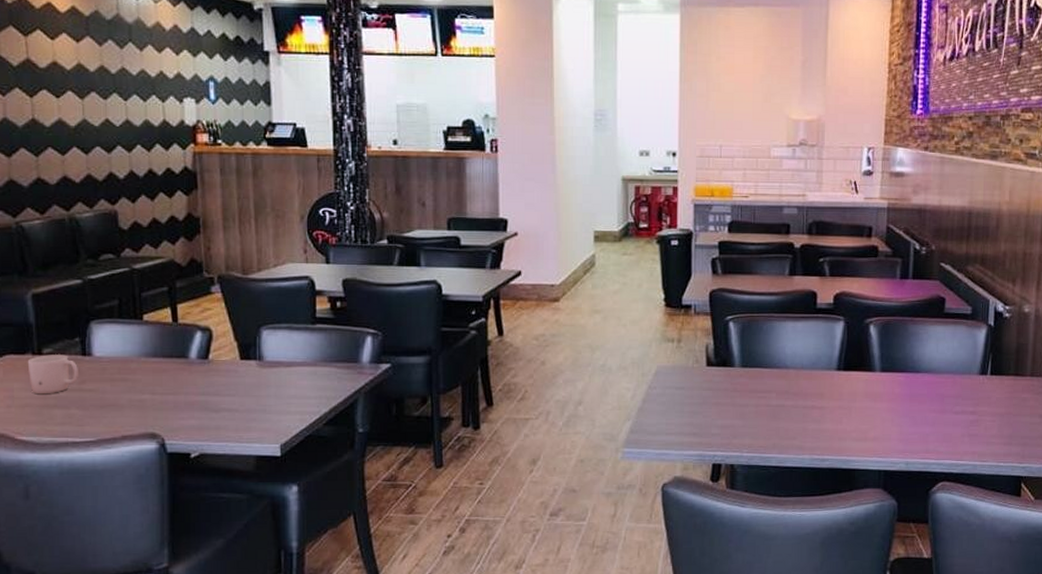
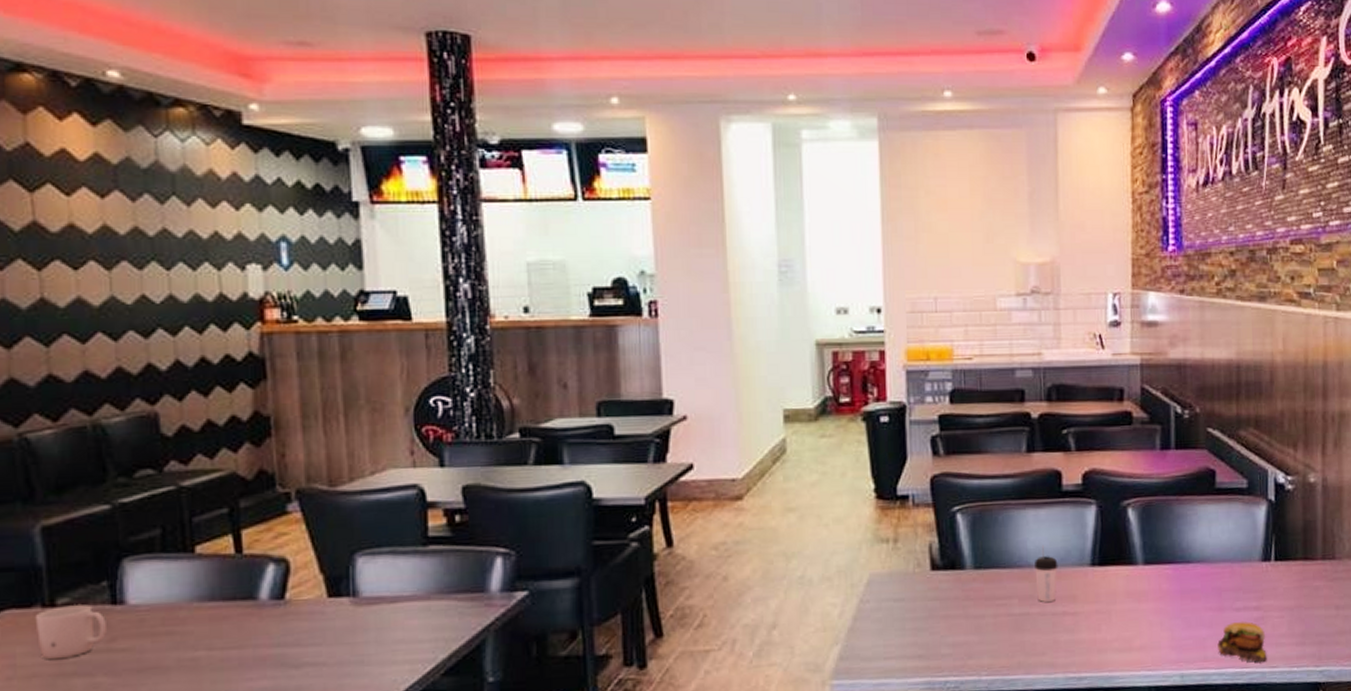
beverage cup: none [790,351,810,397] -> present [1033,545,1058,602]
burger: none [938,422,979,457] -> present [1217,621,1267,663]

